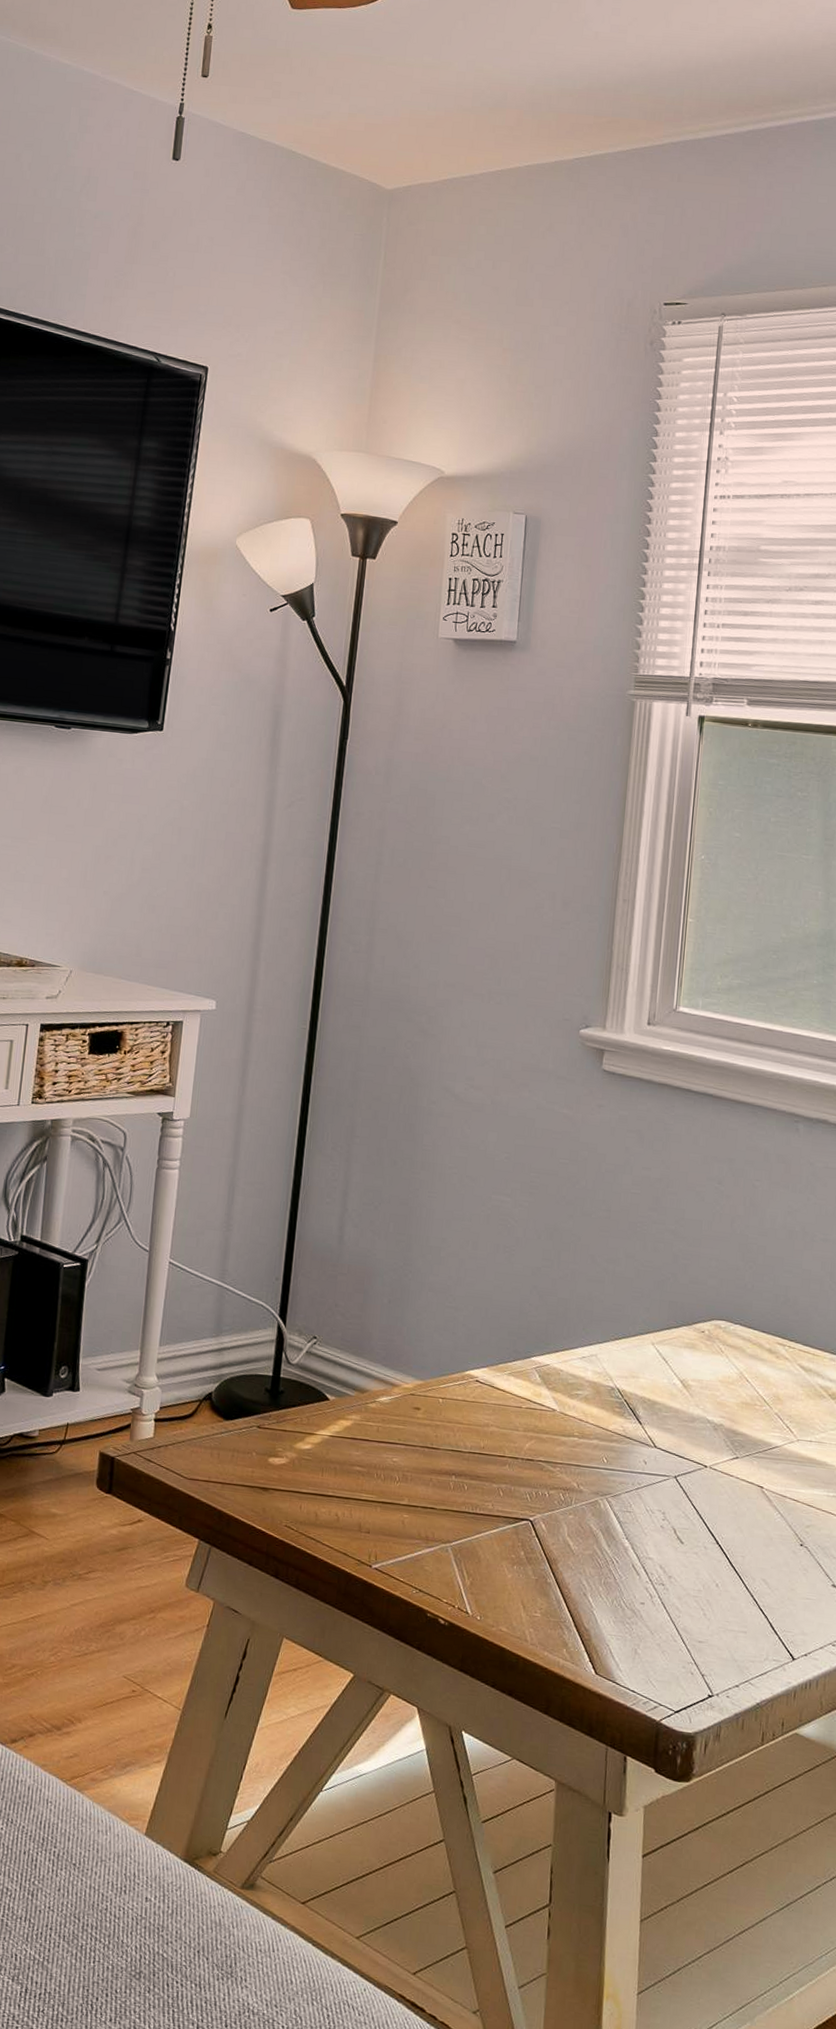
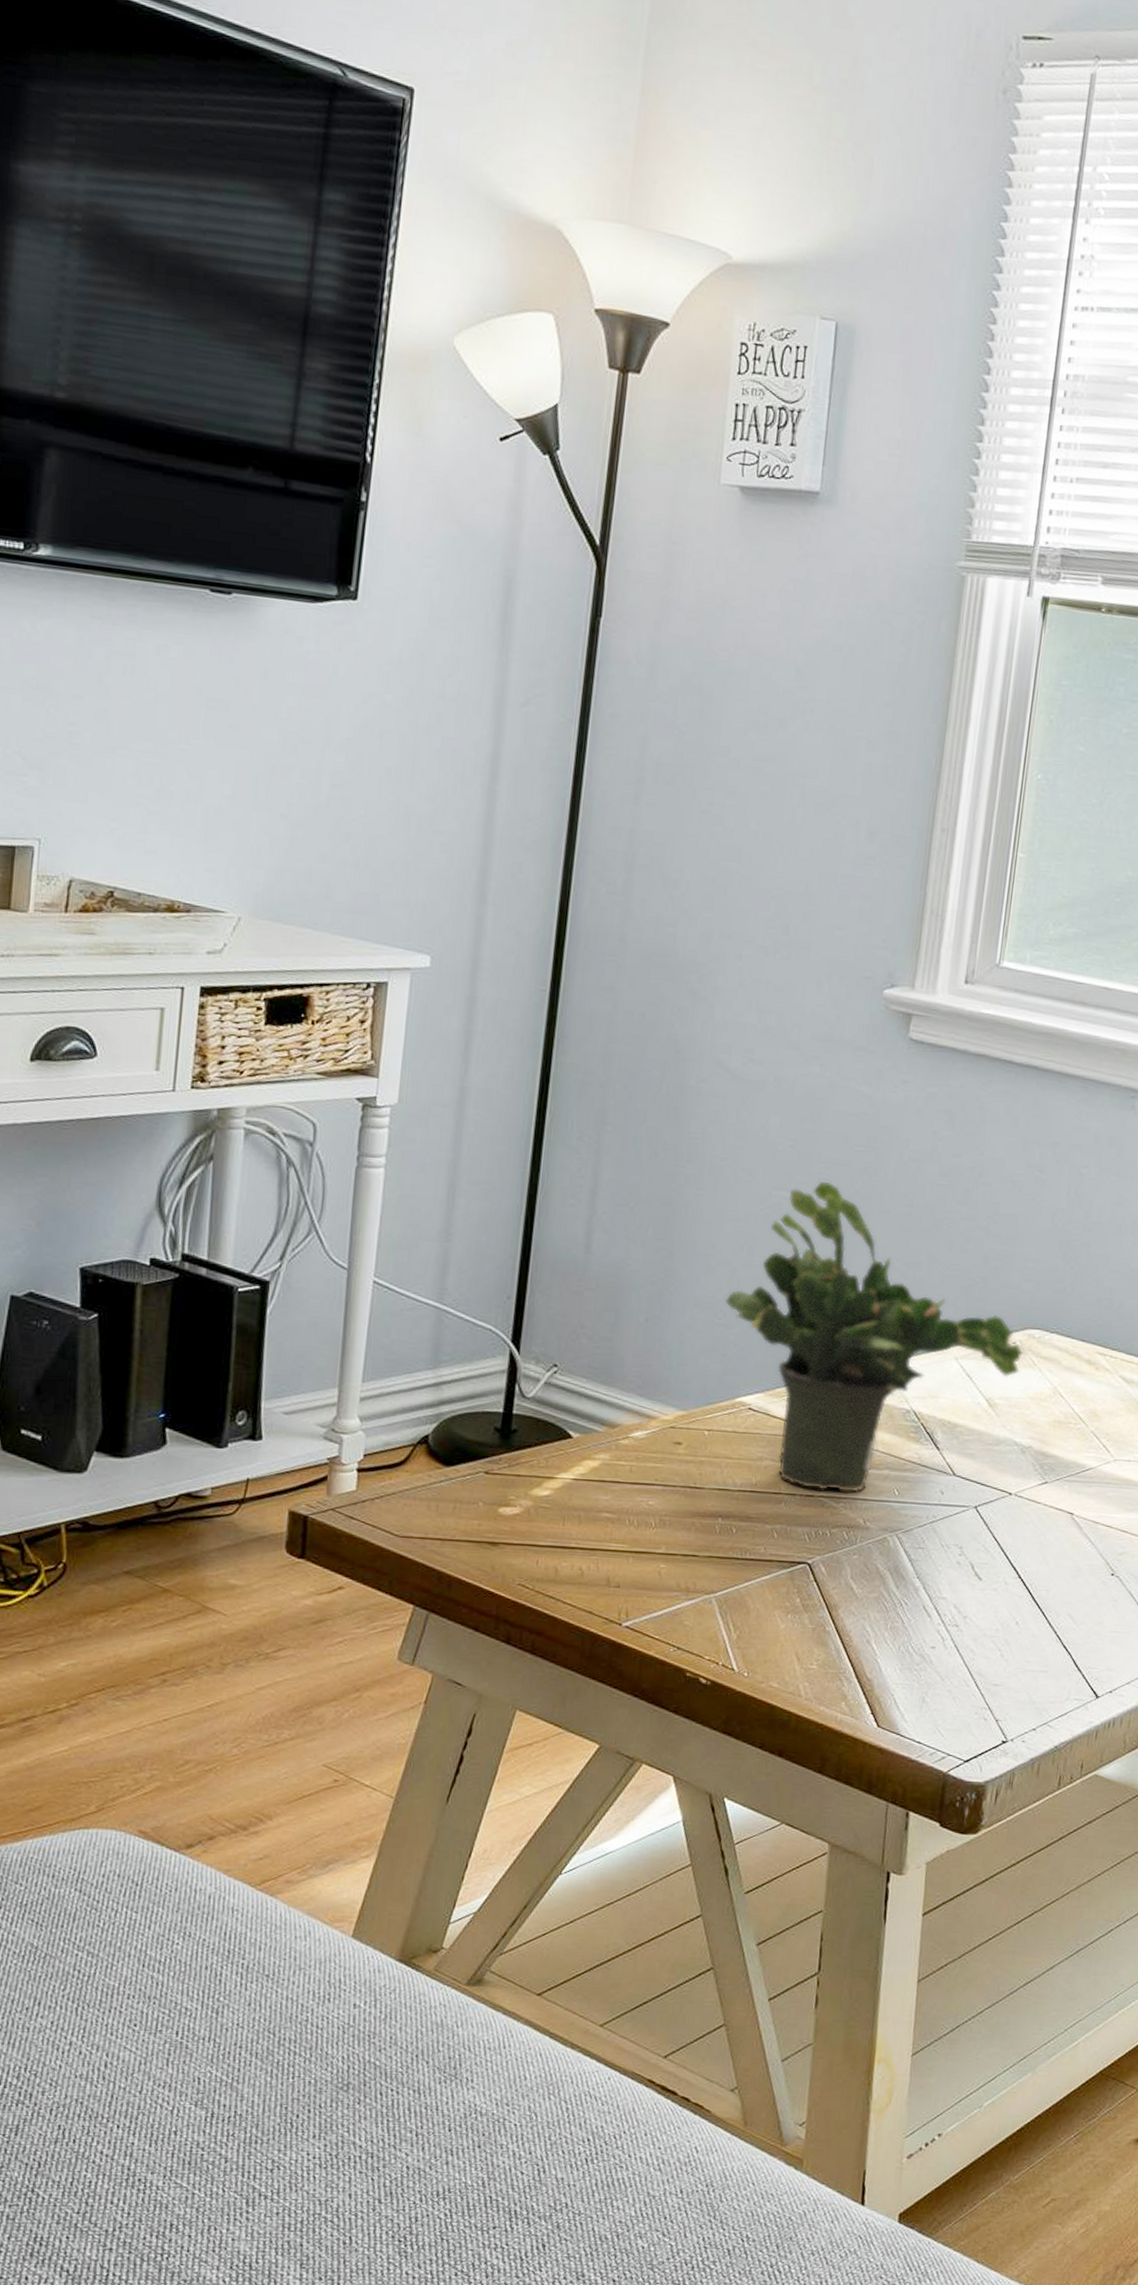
potted plant: none [454,1188,712,1459] -> present [725,1181,1024,1493]

